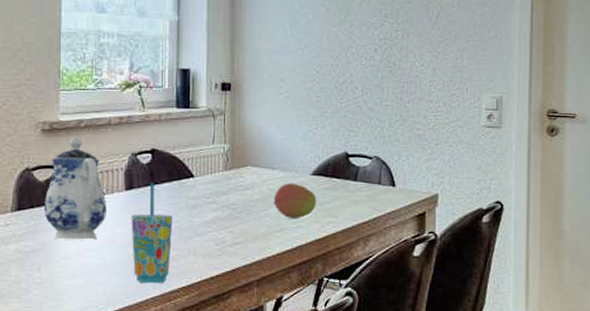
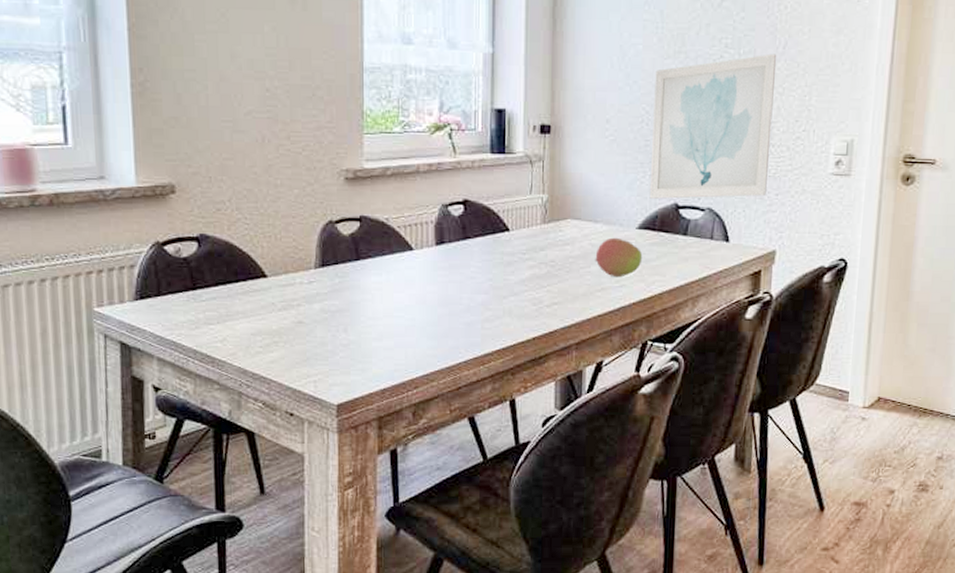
teapot: present [44,136,106,240] -> none [349,186,416,299]
cup: present [131,183,173,284] -> none [442,237,487,346]
wall art: none [321,23,431,148] -> present [649,53,777,199]

